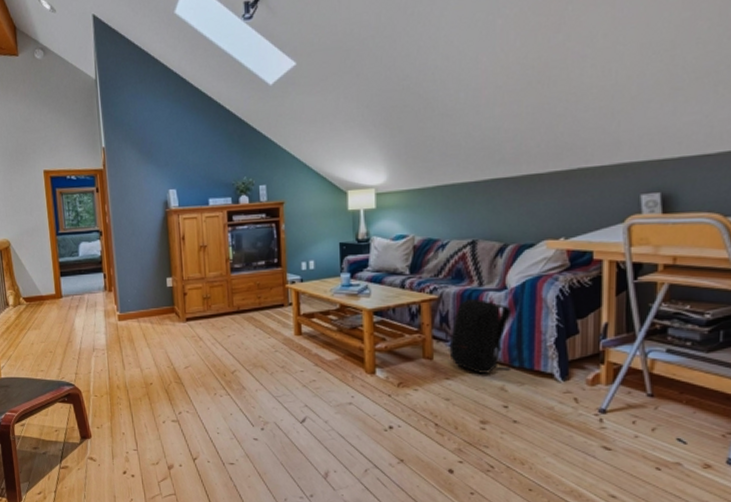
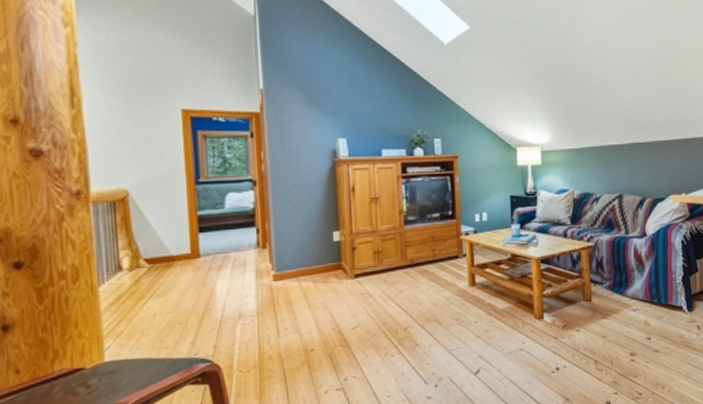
backpack: present [449,298,512,373] -> none [604,245,651,311]

